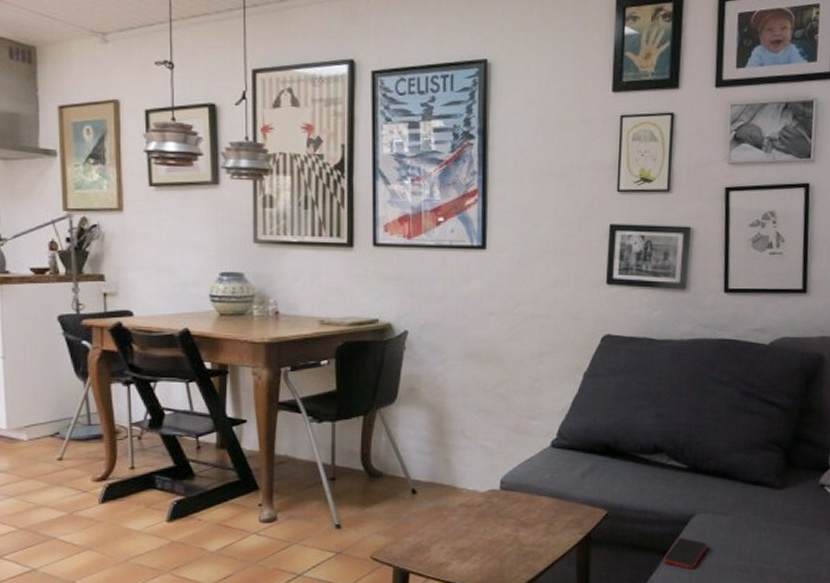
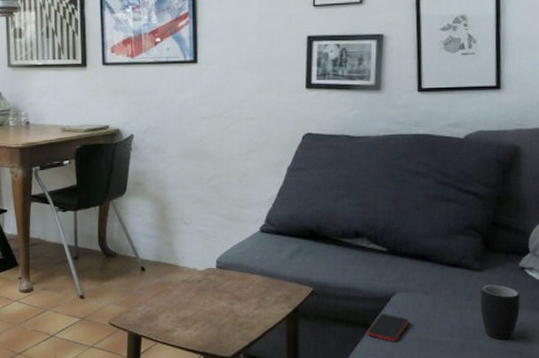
mug: none [780,504,820,563] -> present [480,285,521,340]

